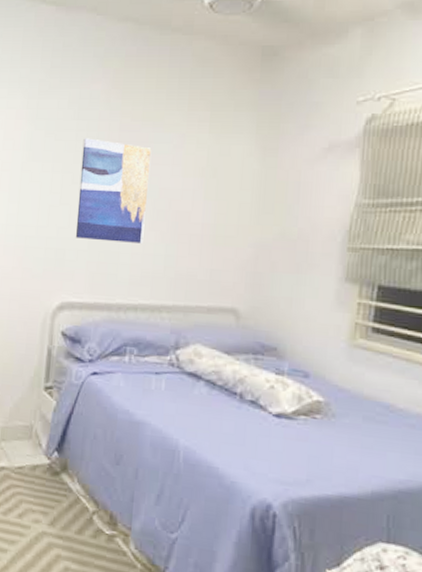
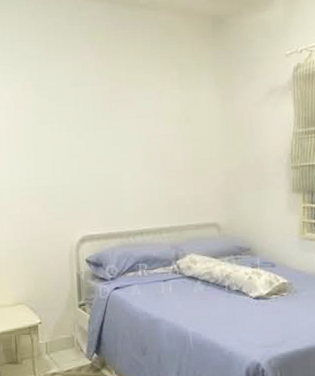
wall art: present [75,138,152,243] -> none [81,101,140,184]

